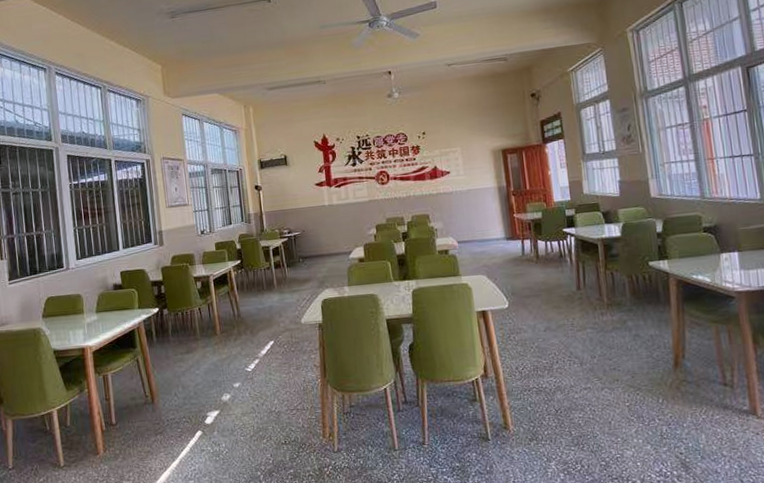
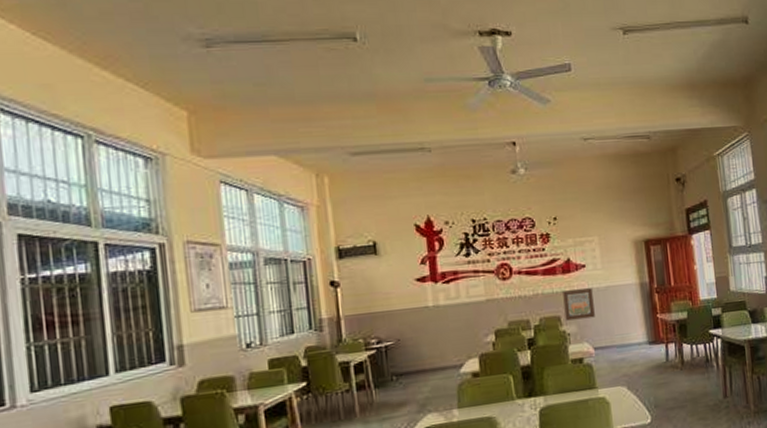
wall art: none [431,191,458,219] -> present [563,288,595,321]

